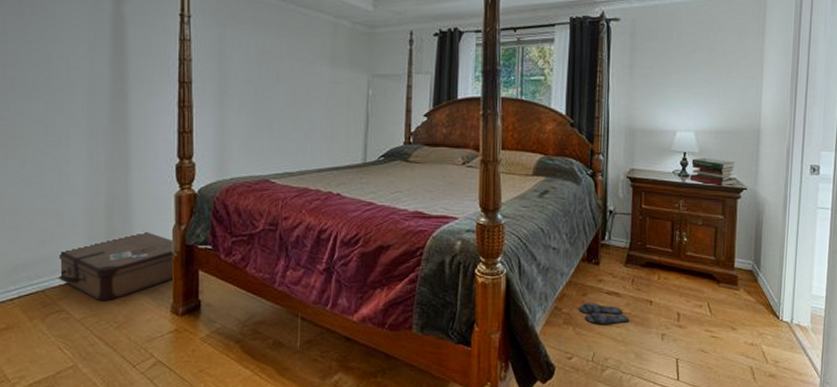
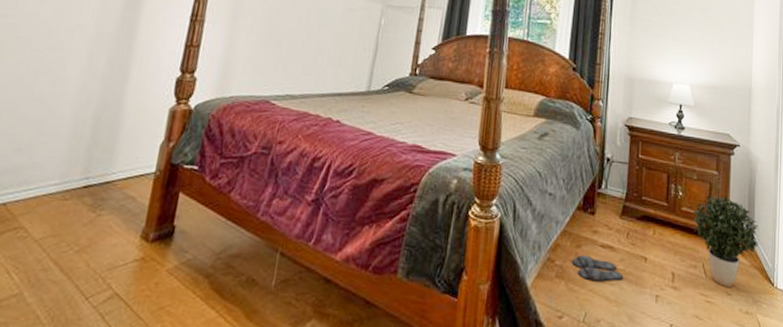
suitcase: present [57,230,175,302] -> none [24,144,159,221]
books: present [689,157,736,187] -> none [685,111,729,142]
potted plant: none [698,239,766,323] -> present [693,195,760,288]

